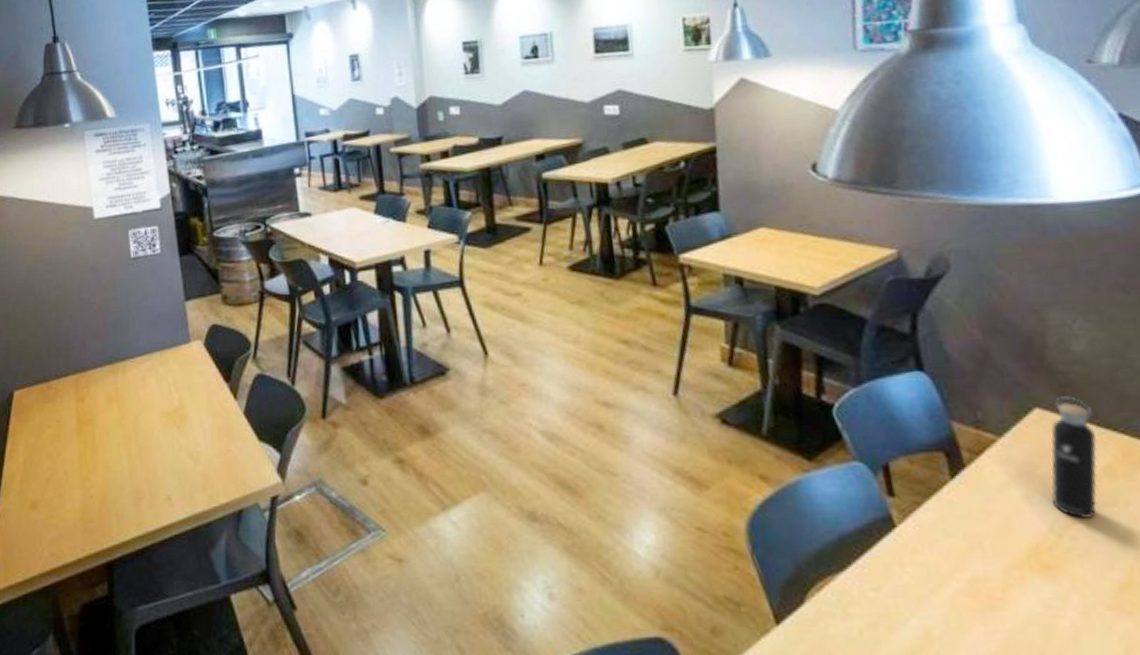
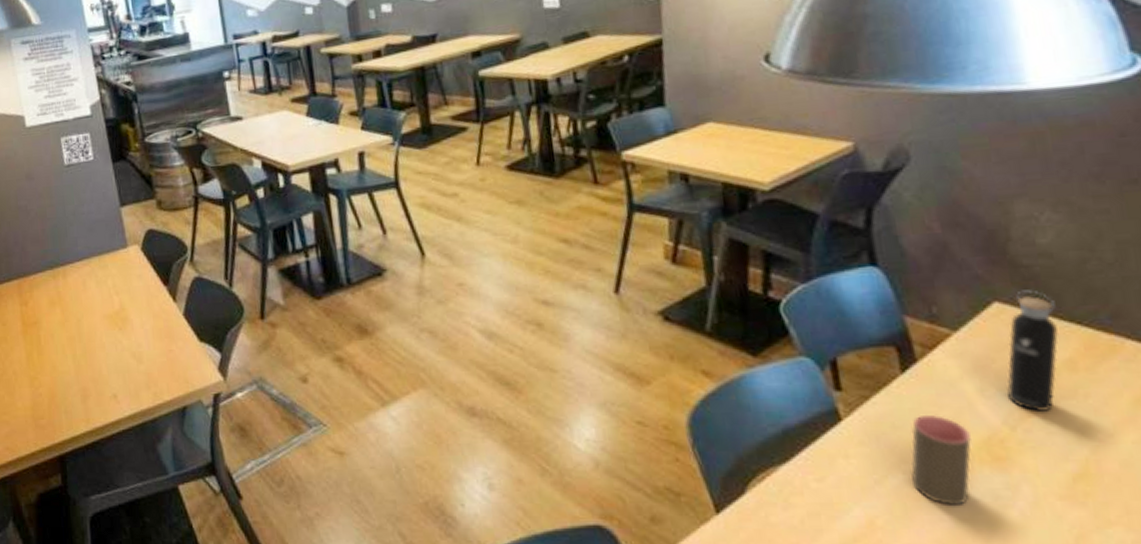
cup: none [963,522,1022,617] -> present [911,415,971,507]

